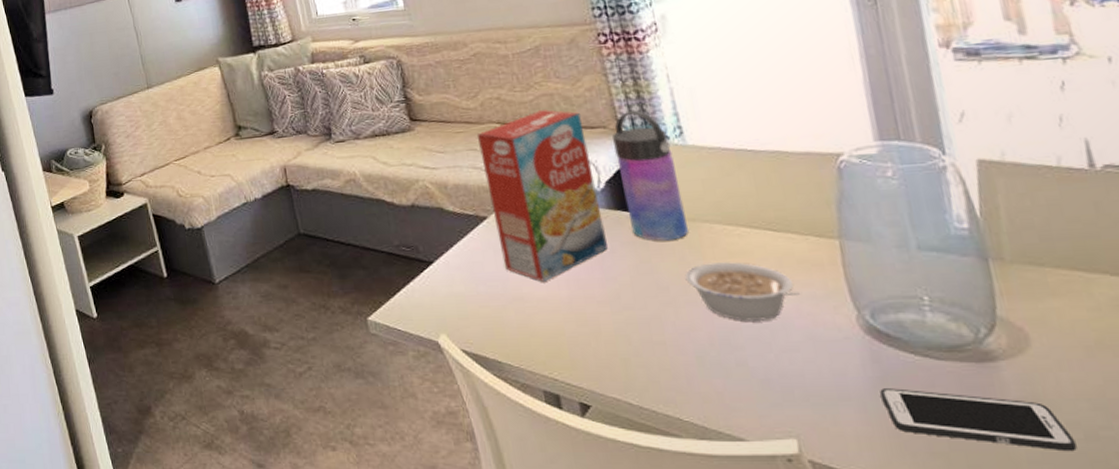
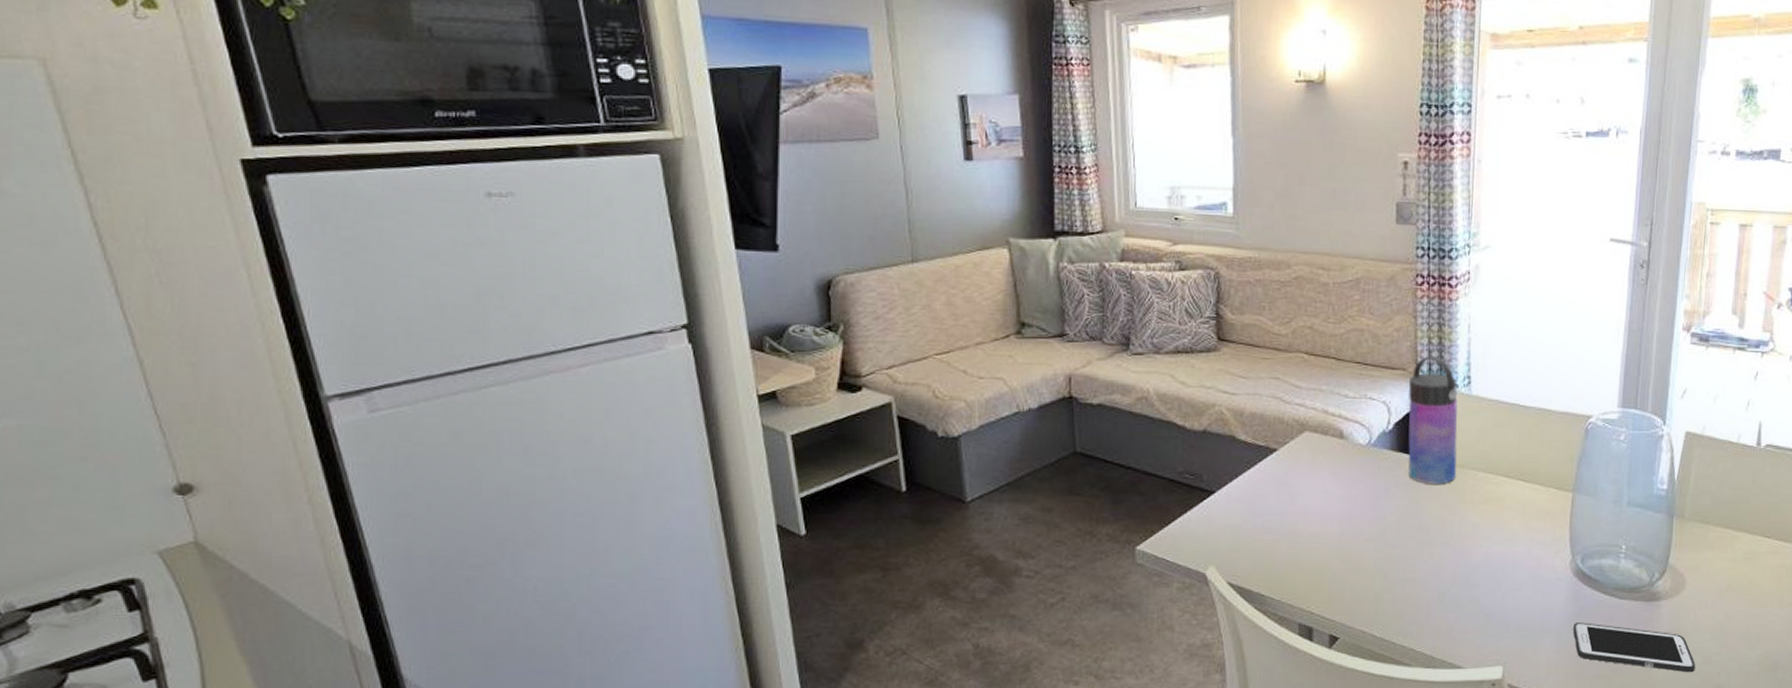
cereal box: present [476,110,608,282] -> none [1282,345,1385,517]
legume: present [685,262,800,322] -> none [1444,508,1532,563]

